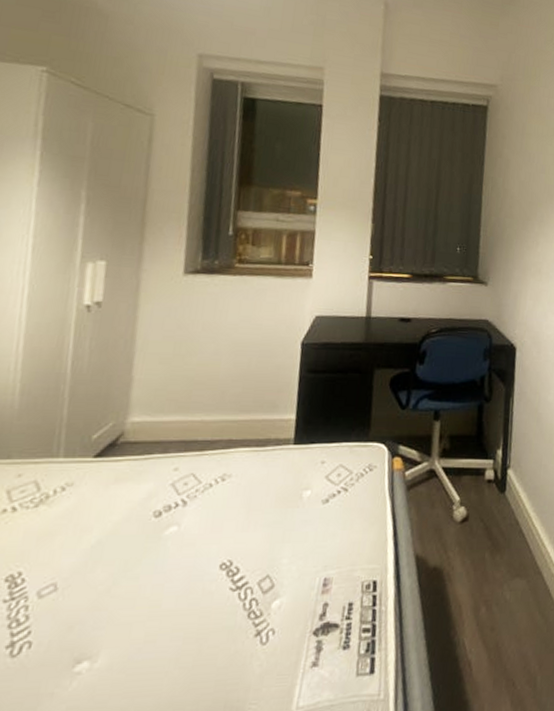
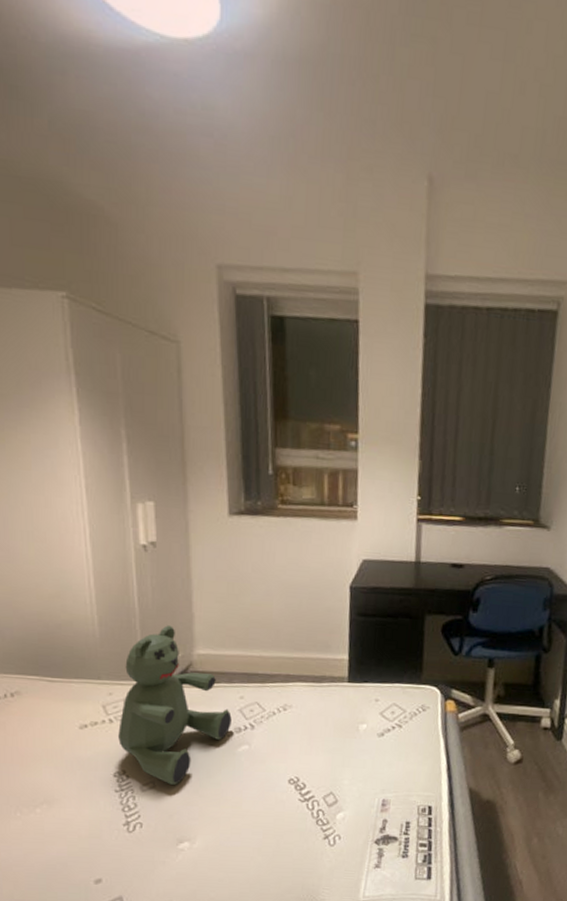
teddy bear: none [19,391,162,587] -> present [118,625,232,786]

